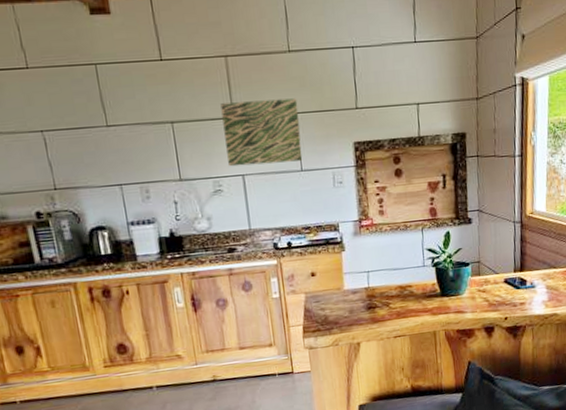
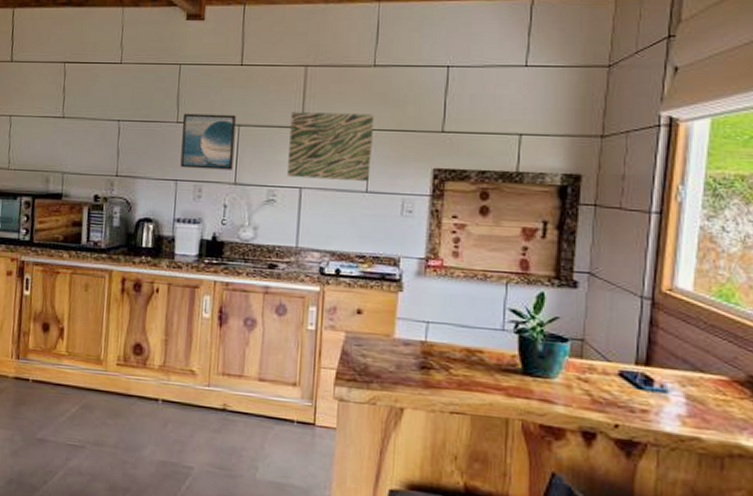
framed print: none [111,112,175,172] -> present [180,113,236,170]

